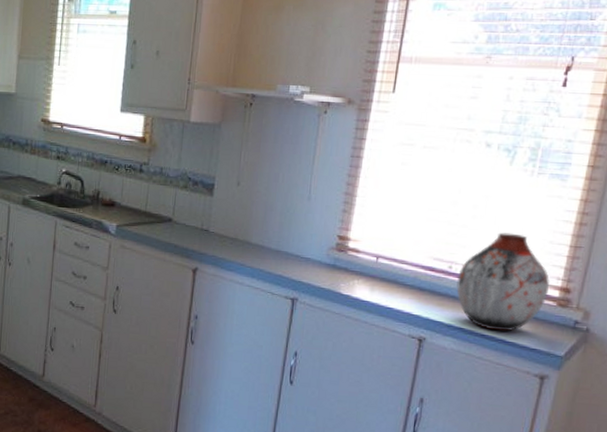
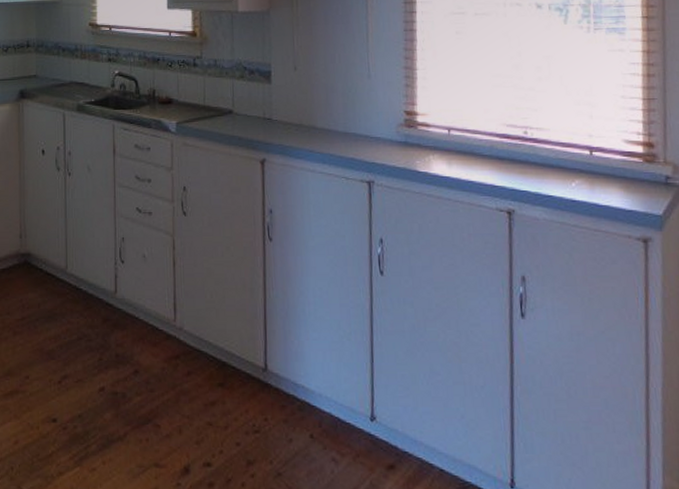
vase: present [456,232,551,332] -> none [535,91,633,195]

